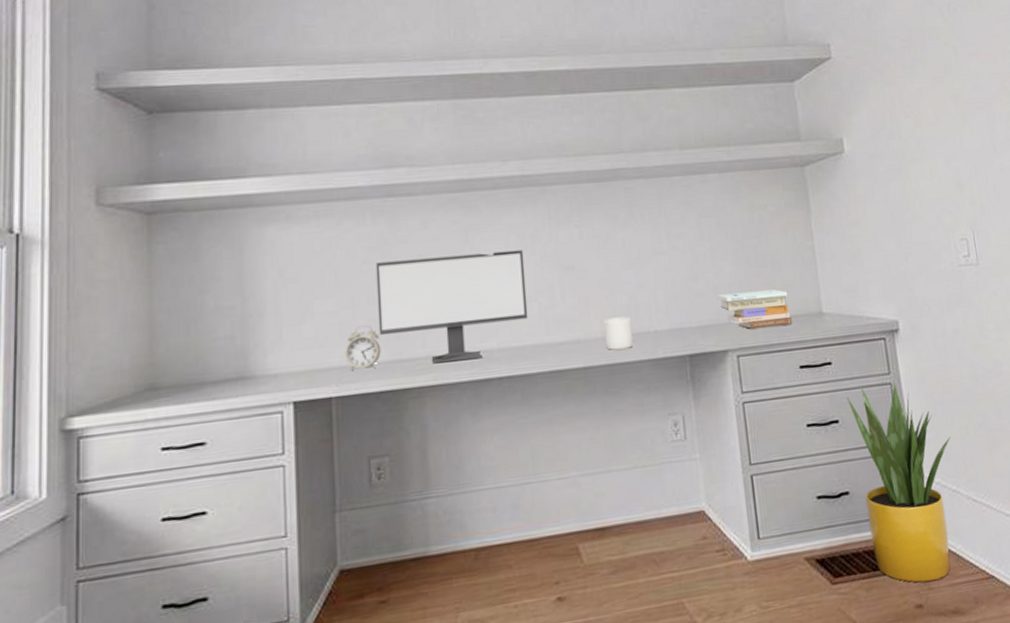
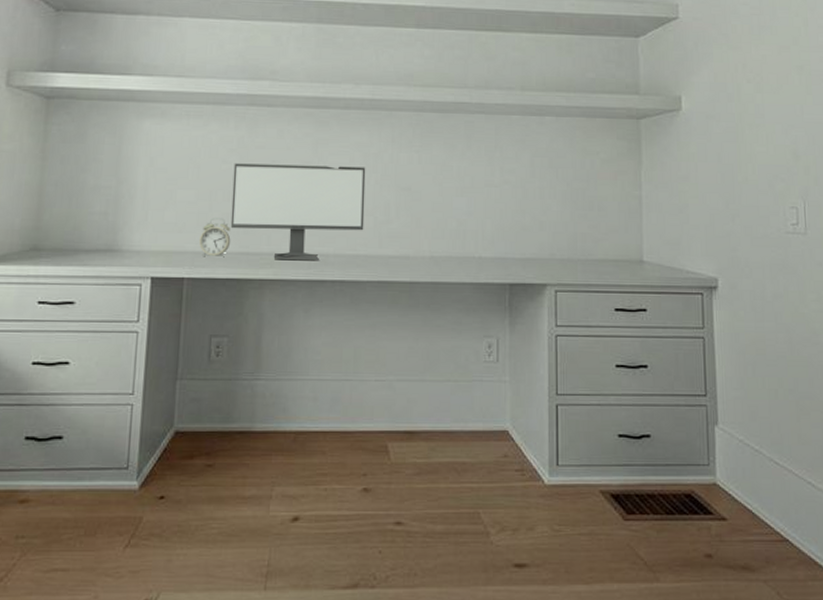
mug: present [602,316,634,350] -> none [431,239,459,270]
books: present [716,289,793,329] -> none [541,231,613,268]
planter: present [847,382,951,583] -> none [658,336,759,534]

